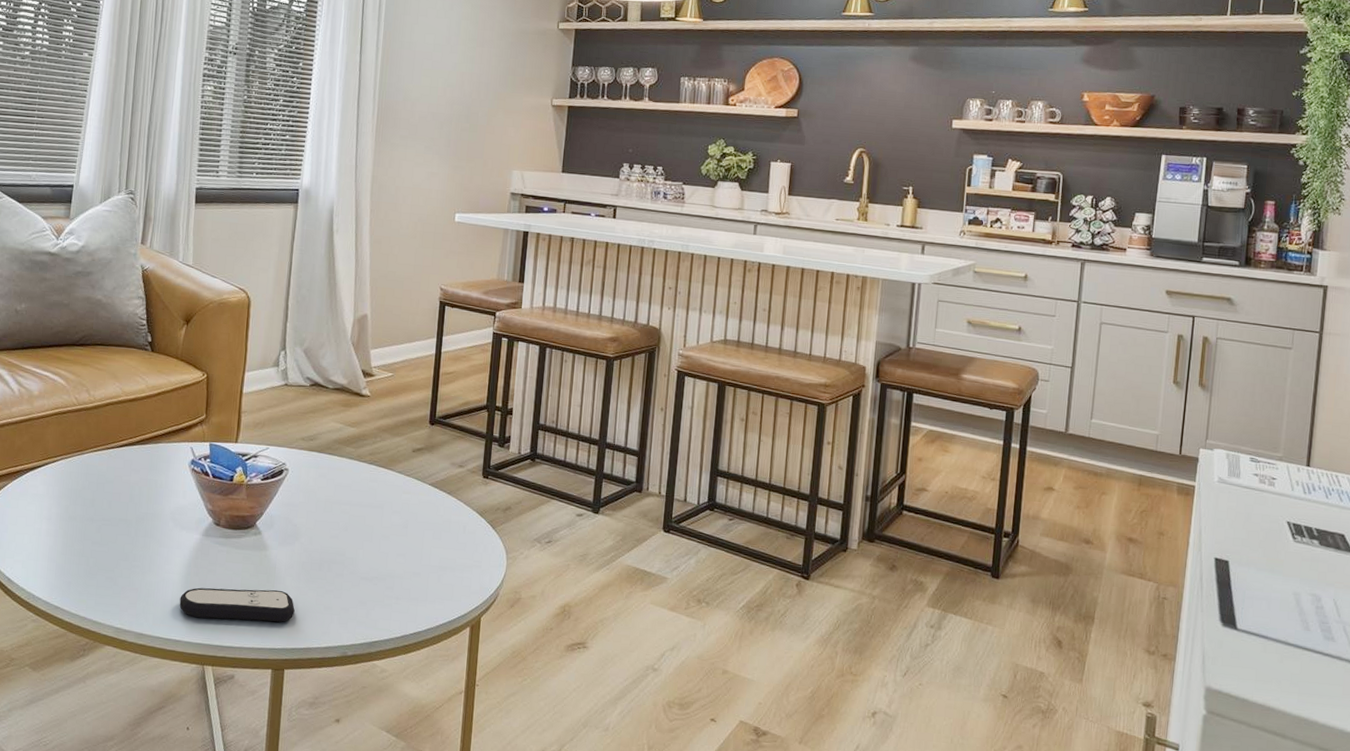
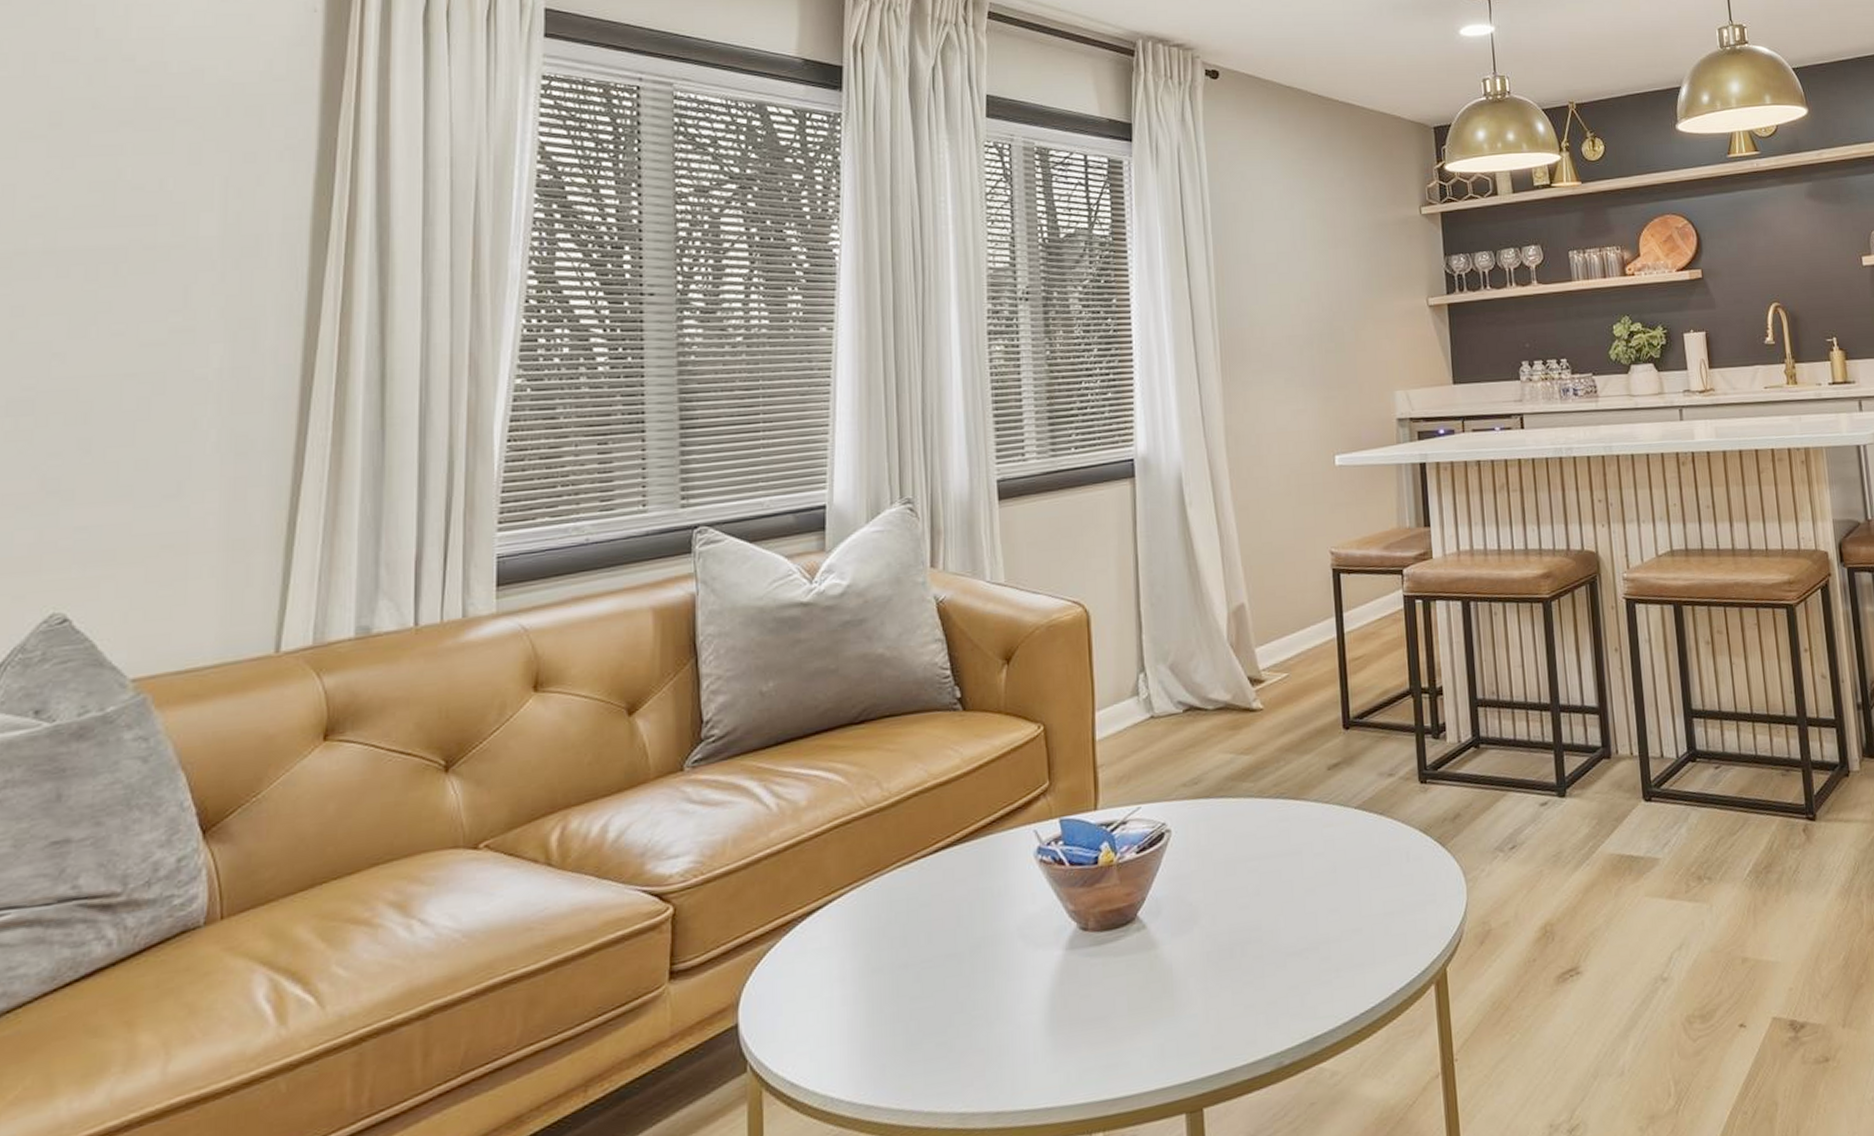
remote control: present [179,587,295,623] -> none [1045,999,1206,1069]

